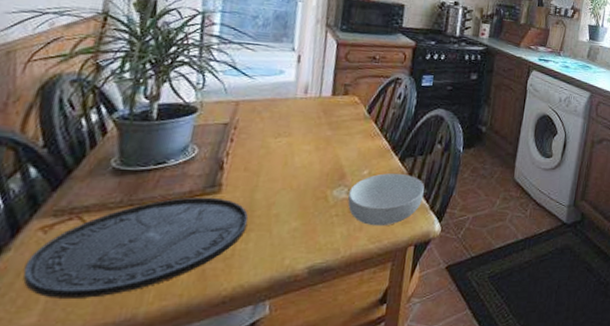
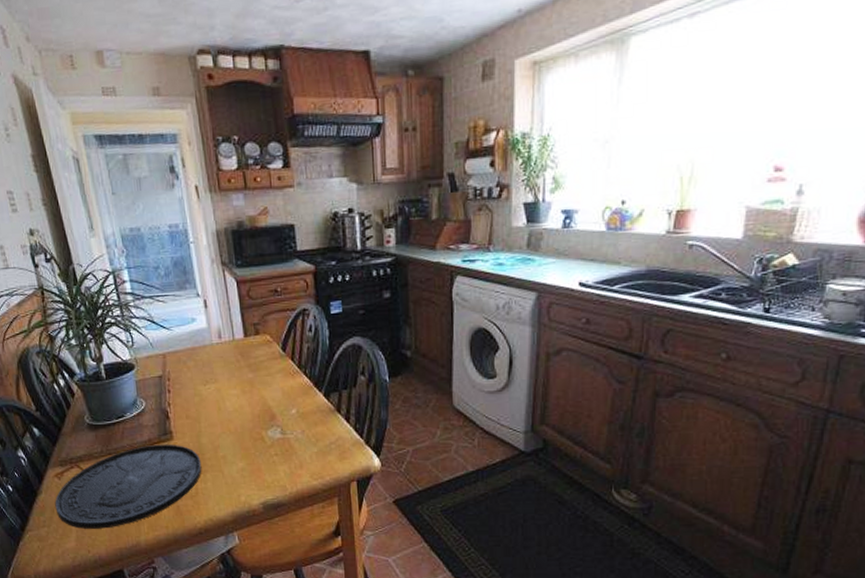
cereal bowl: present [347,173,425,226] -> none [283,410,357,464]

